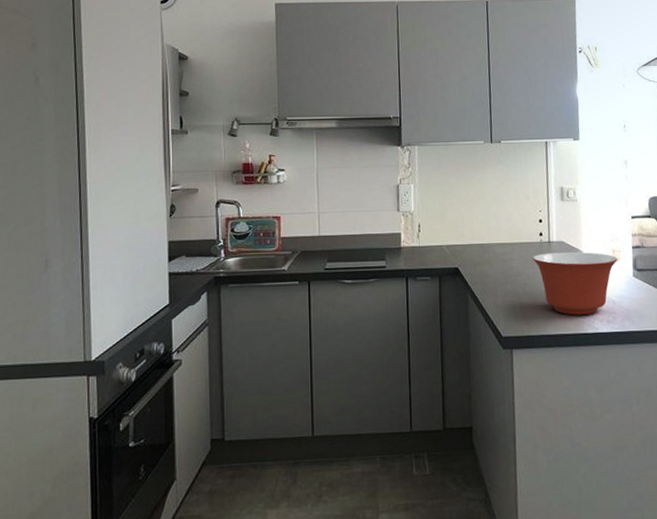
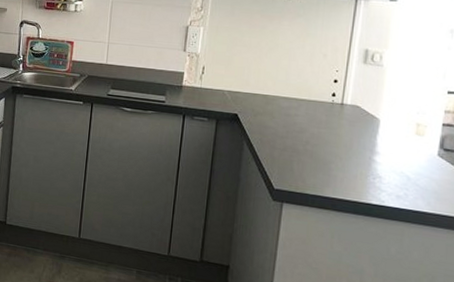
mixing bowl: present [533,251,618,315] -> none [320,114,422,186]

